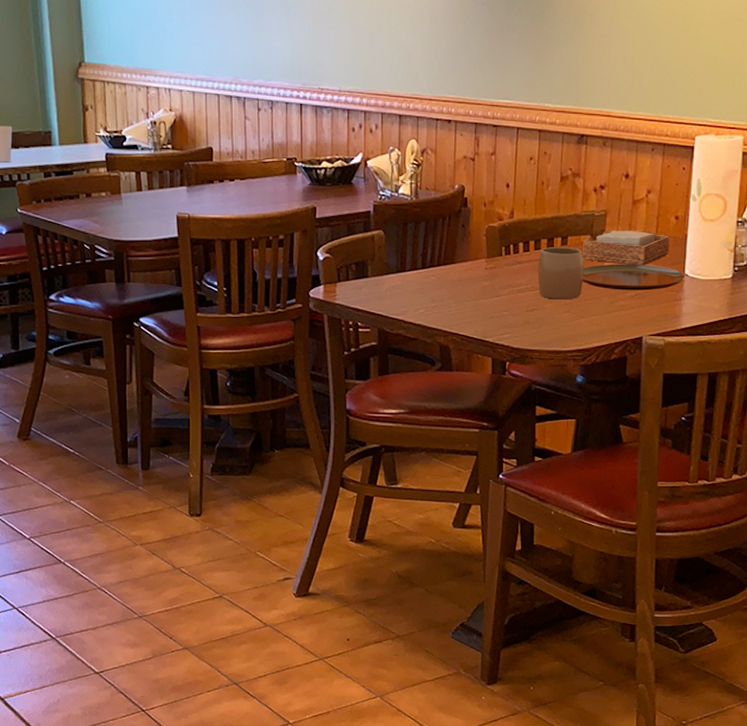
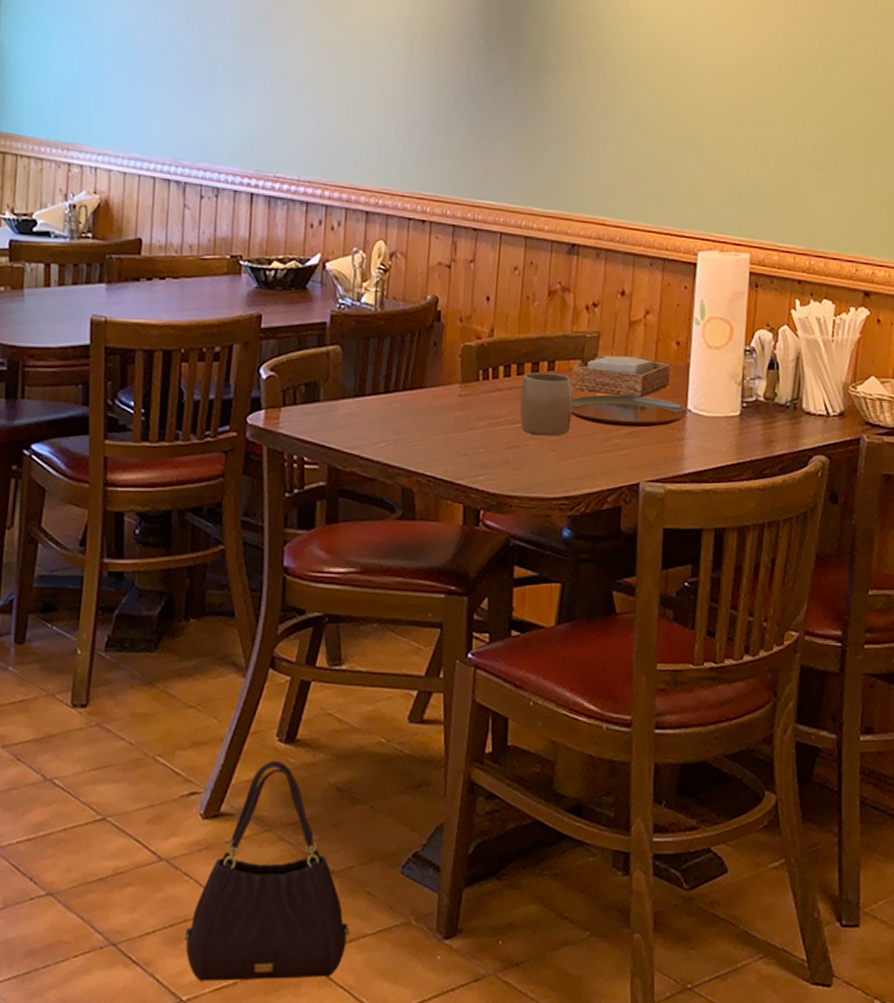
handbag: none [287,555,414,711] -> present [182,760,350,981]

